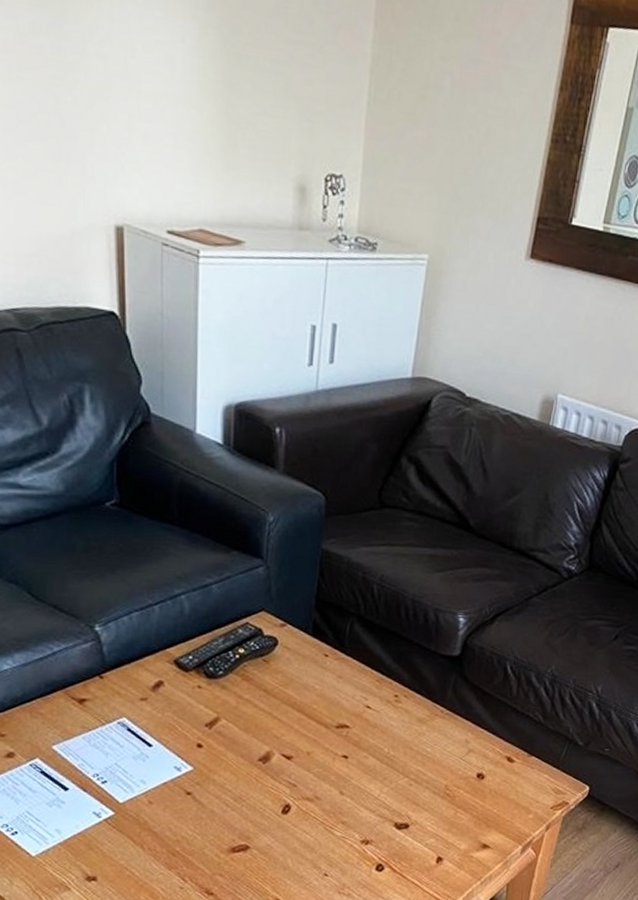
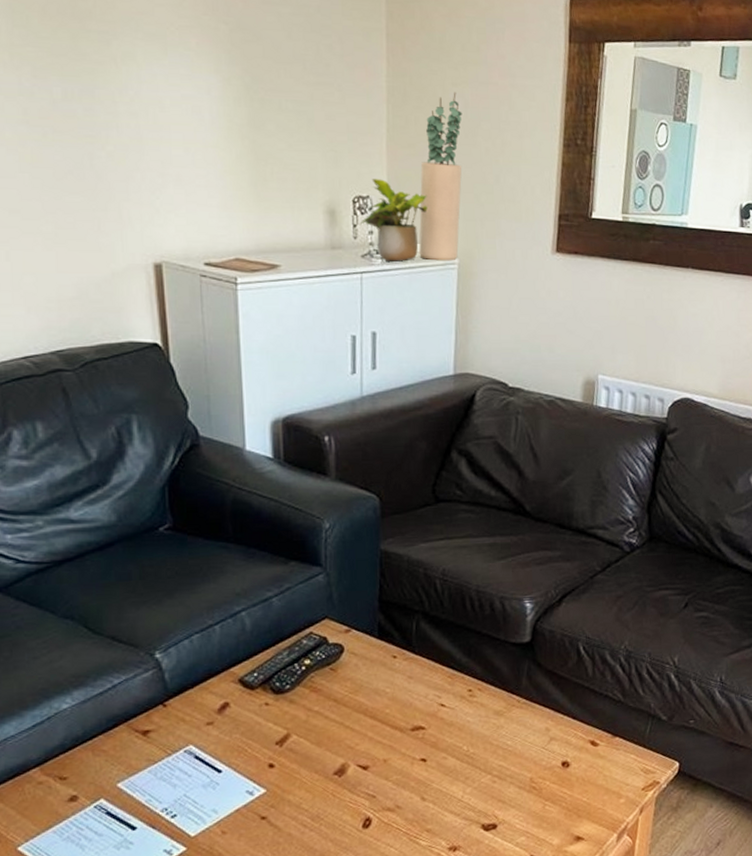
potted plant: none [329,157,403,251] -> present [359,179,428,263]
vase: none [389,67,449,256] -> present [419,91,463,261]

